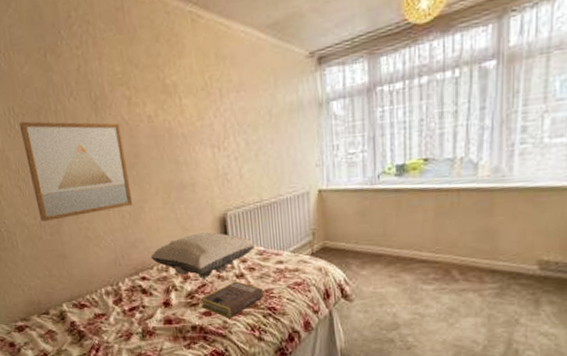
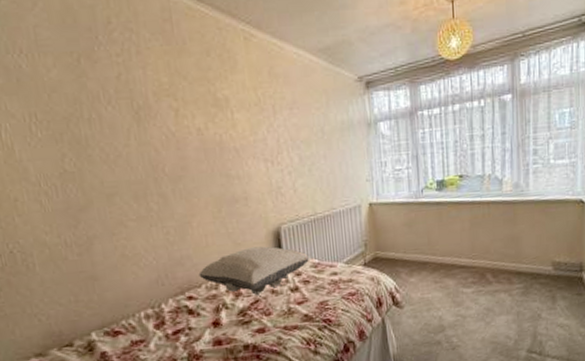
wall art: present [18,121,133,221] -> none [42,129,180,240]
book: present [200,281,265,318] -> none [253,295,320,334]

